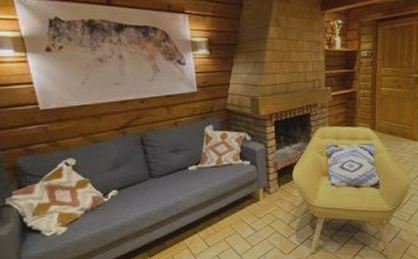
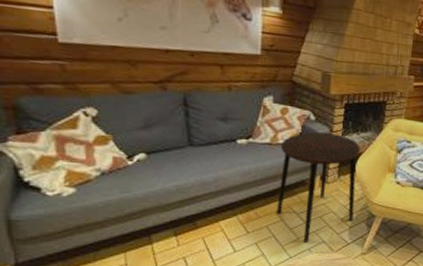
side table: none [225,149,298,250] -> present [277,132,360,242]

